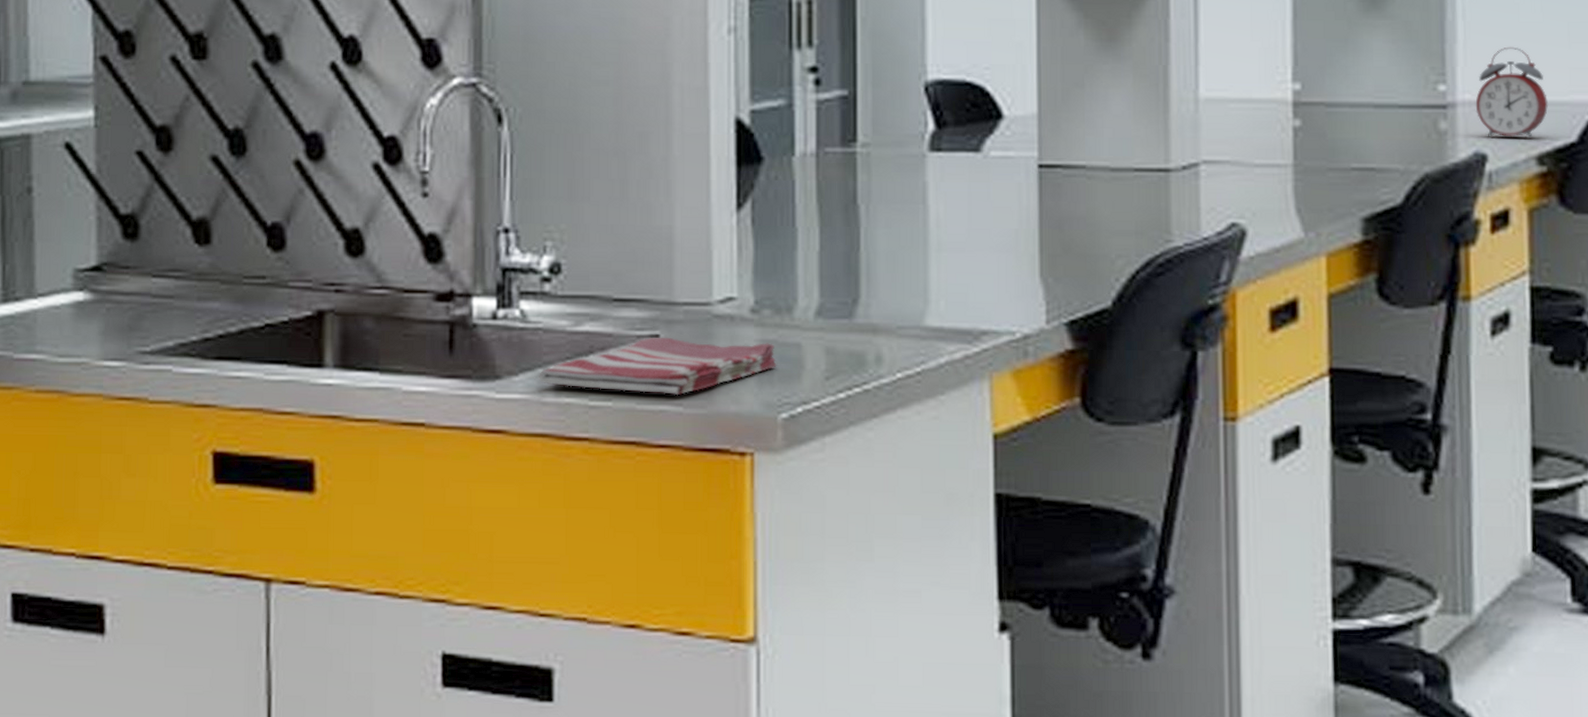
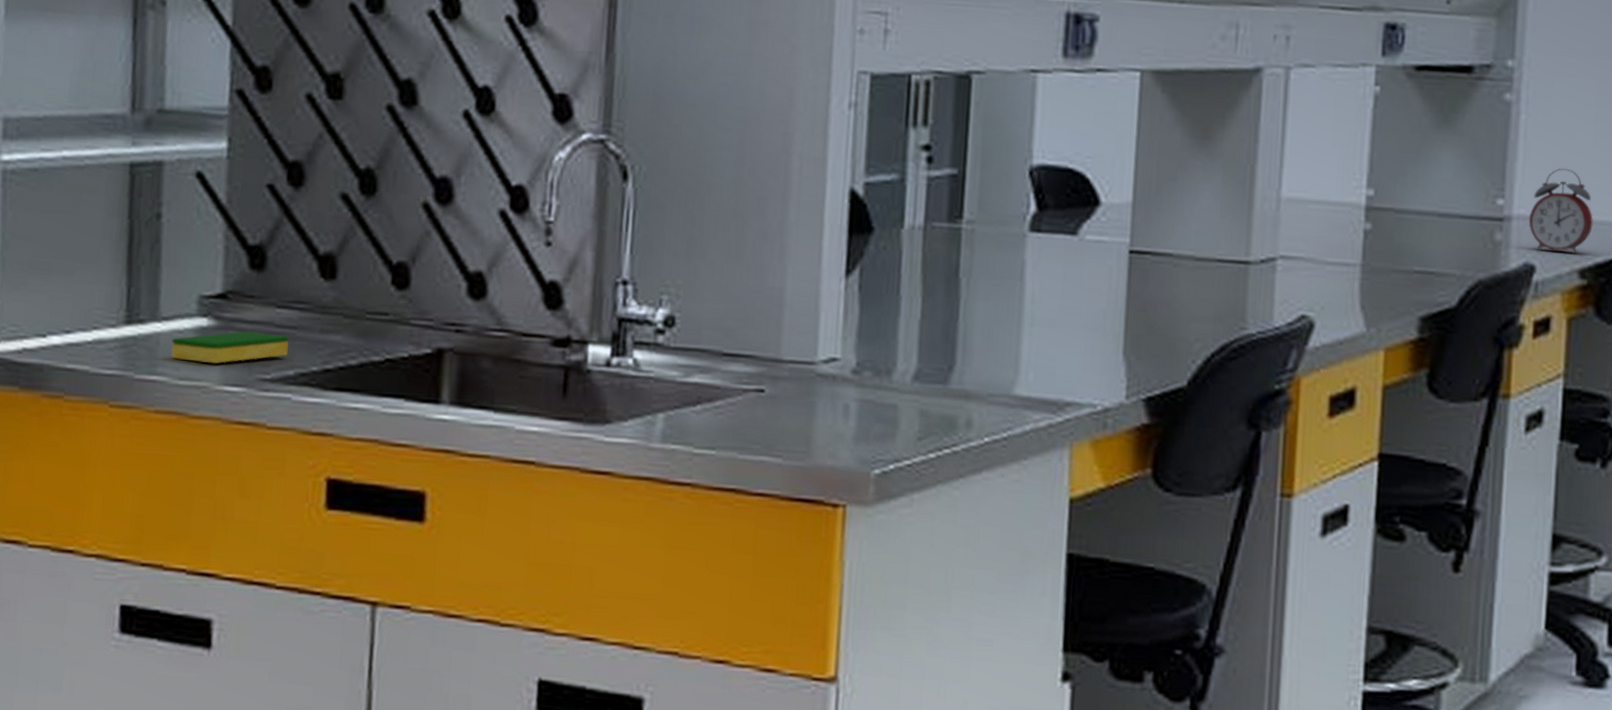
dish sponge: none [49,303,167,339] -> present [171,331,289,364]
dish towel: present [539,337,778,396] -> none [647,392,874,448]

